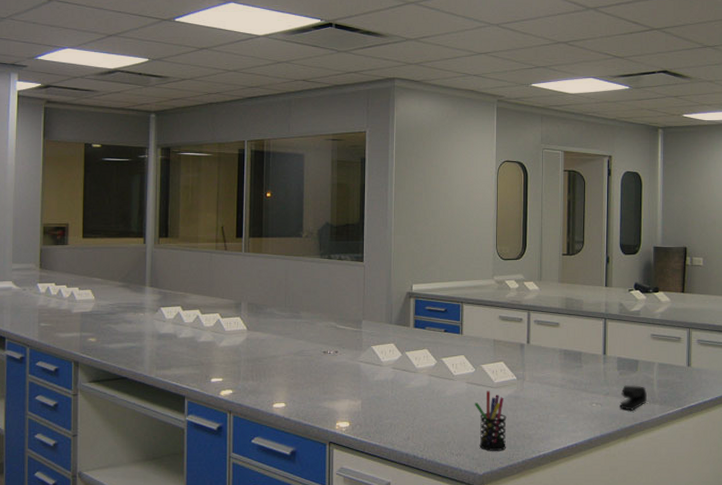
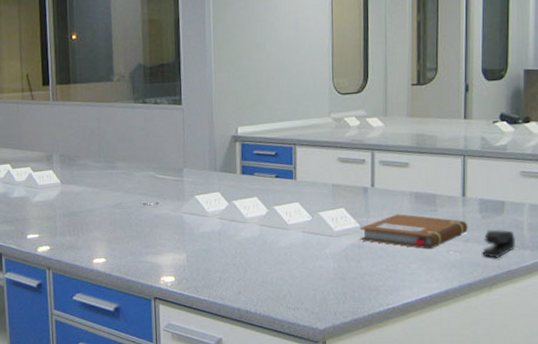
pen holder: present [474,390,507,451] -> none [311,240,350,304]
notebook: none [516,369,608,402] -> present [359,214,468,249]

